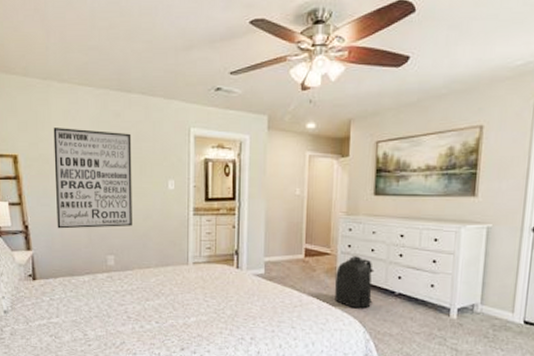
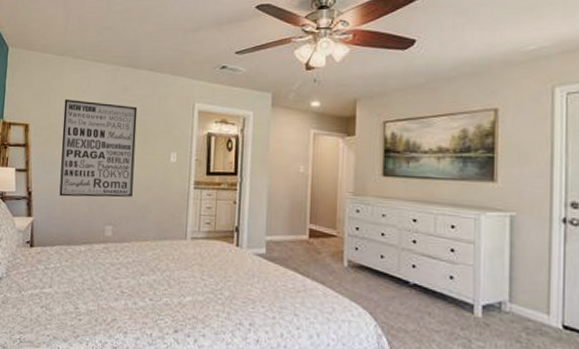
backpack: present [335,256,373,309] -> none [342,239,384,299]

